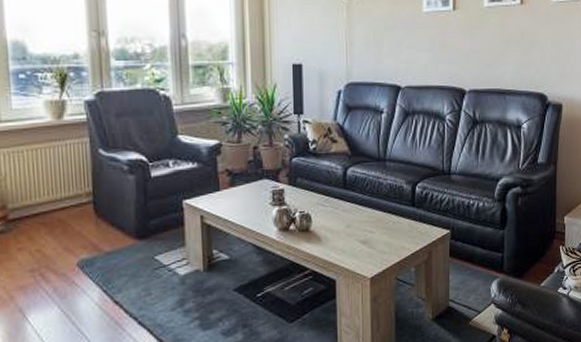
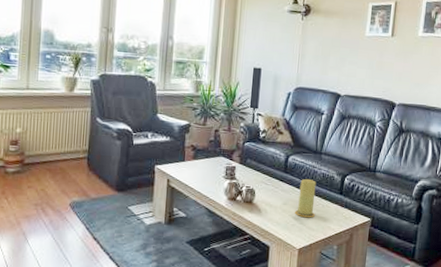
candle: none [360,192,385,239] -> present [294,178,316,217]

